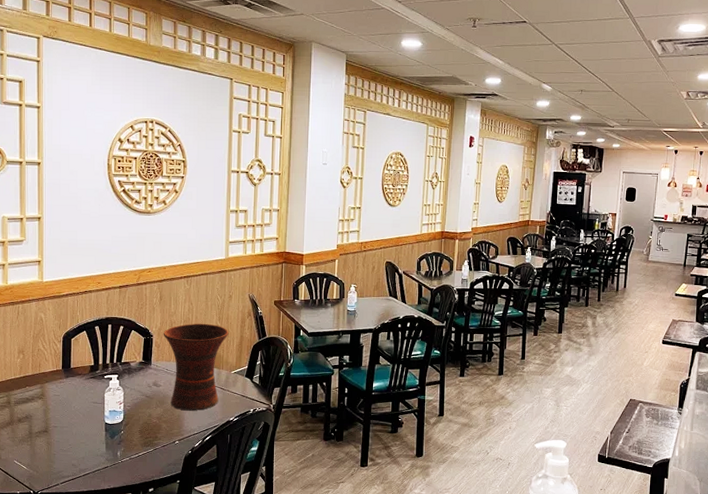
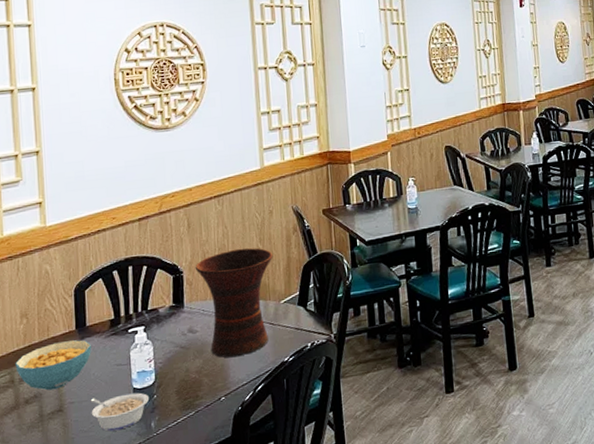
cereal bowl: none [12,377,74,414] -> present [15,340,92,391]
legume: none [70,426,118,454] -> present [90,392,150,432]

